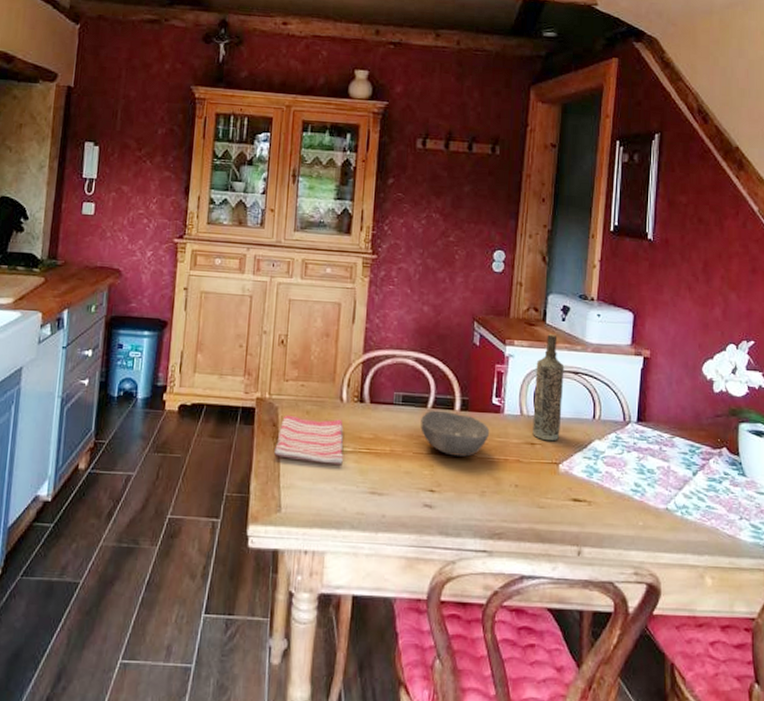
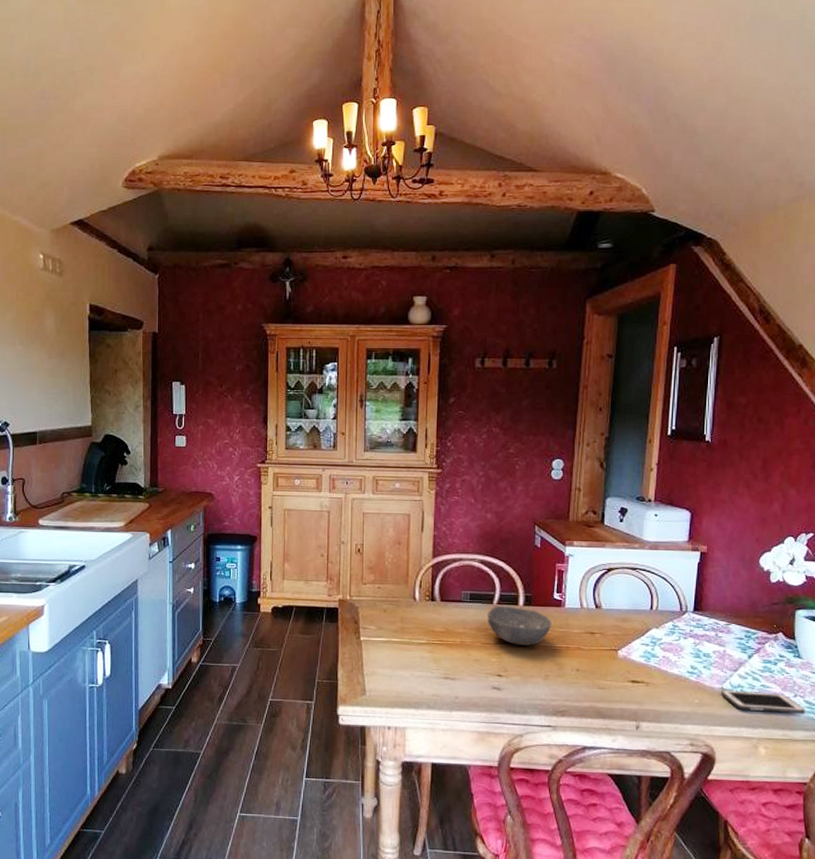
dish towel: present [274,414,344,466] -> none [357,613,418,656]
bottle: present [532,333,565,441] -> none [592,533,623,631]
cell phone: none [665,510,752,540] -> present [720,689,806,714]

